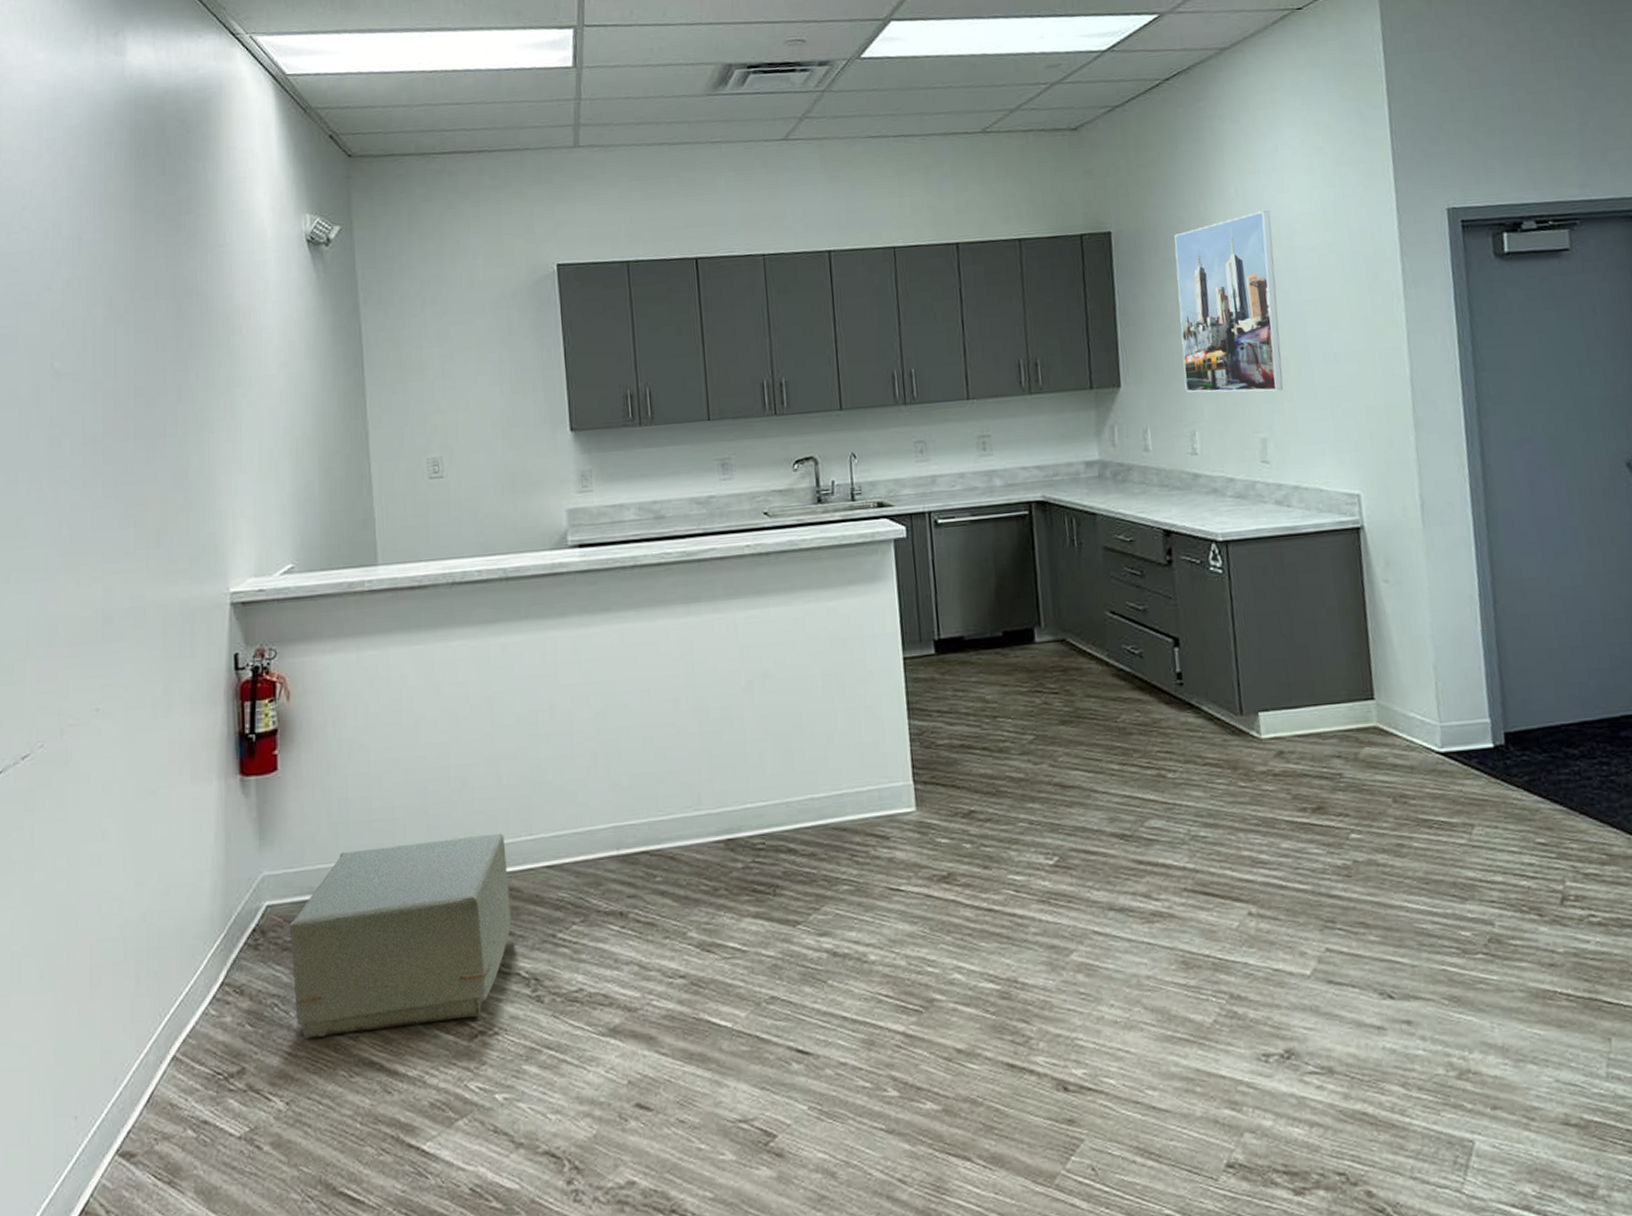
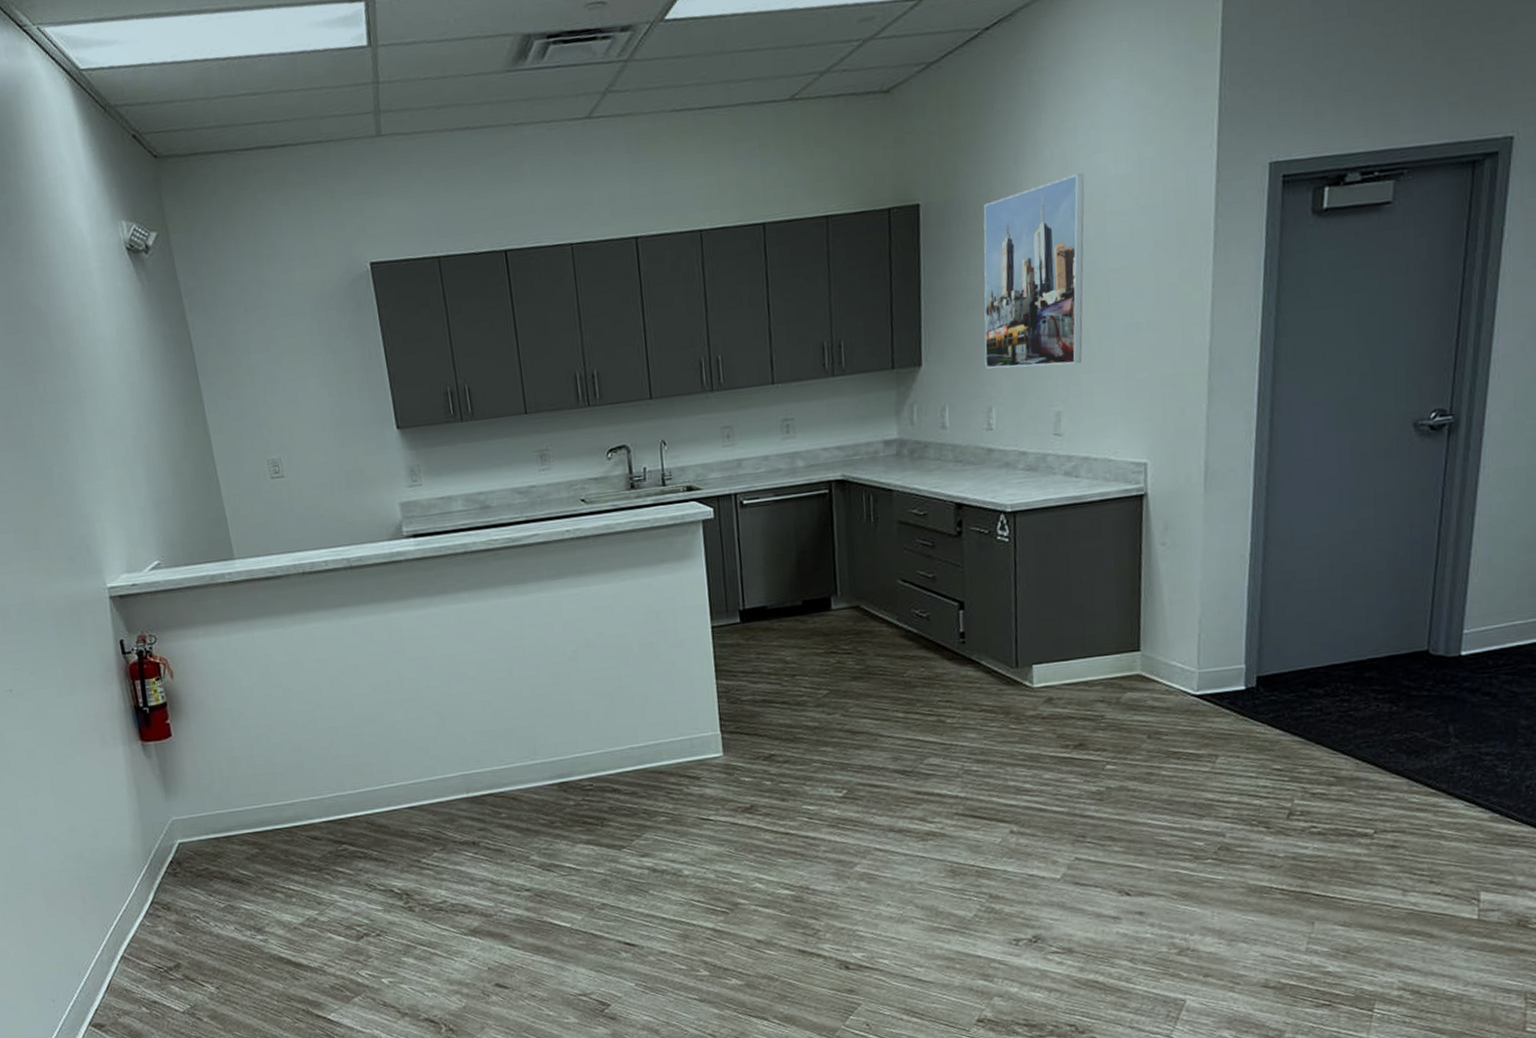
cardboard box: present [289,833,511,1039] -> none [199,782,383,942]

